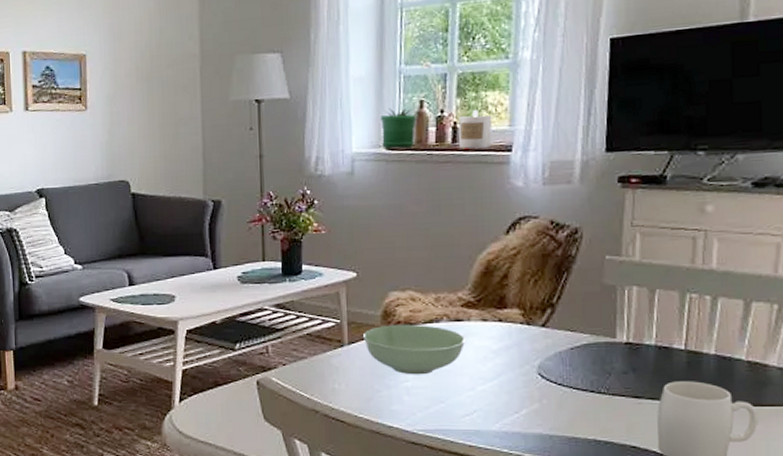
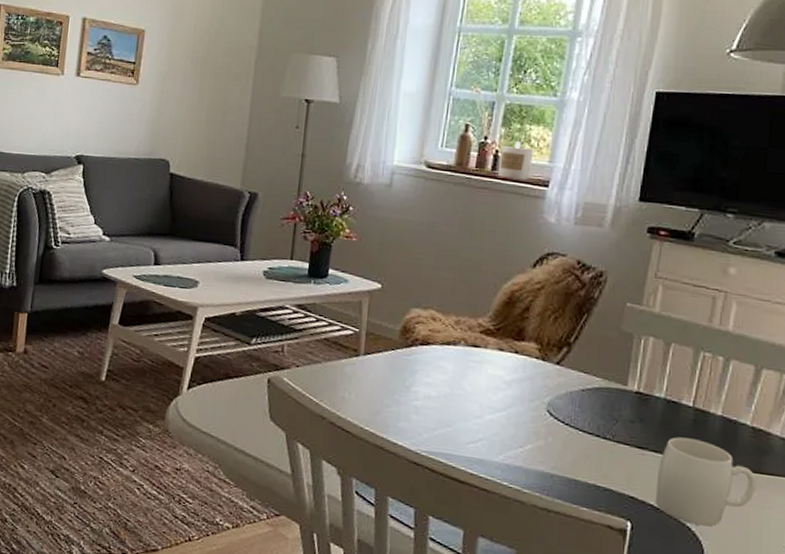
bowl: present [363,324,466,375] -> none [380,341,481,396]
planter: present [380,108,418,149] -> none [423,127,462,169]

